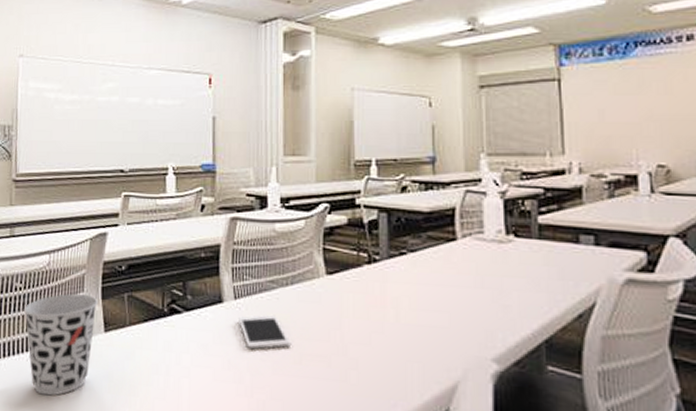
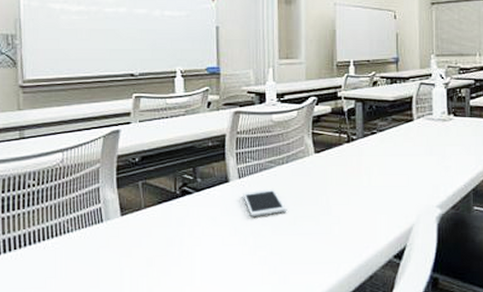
cup: present [23,294,98,396] -> none [38,186,113,276]

